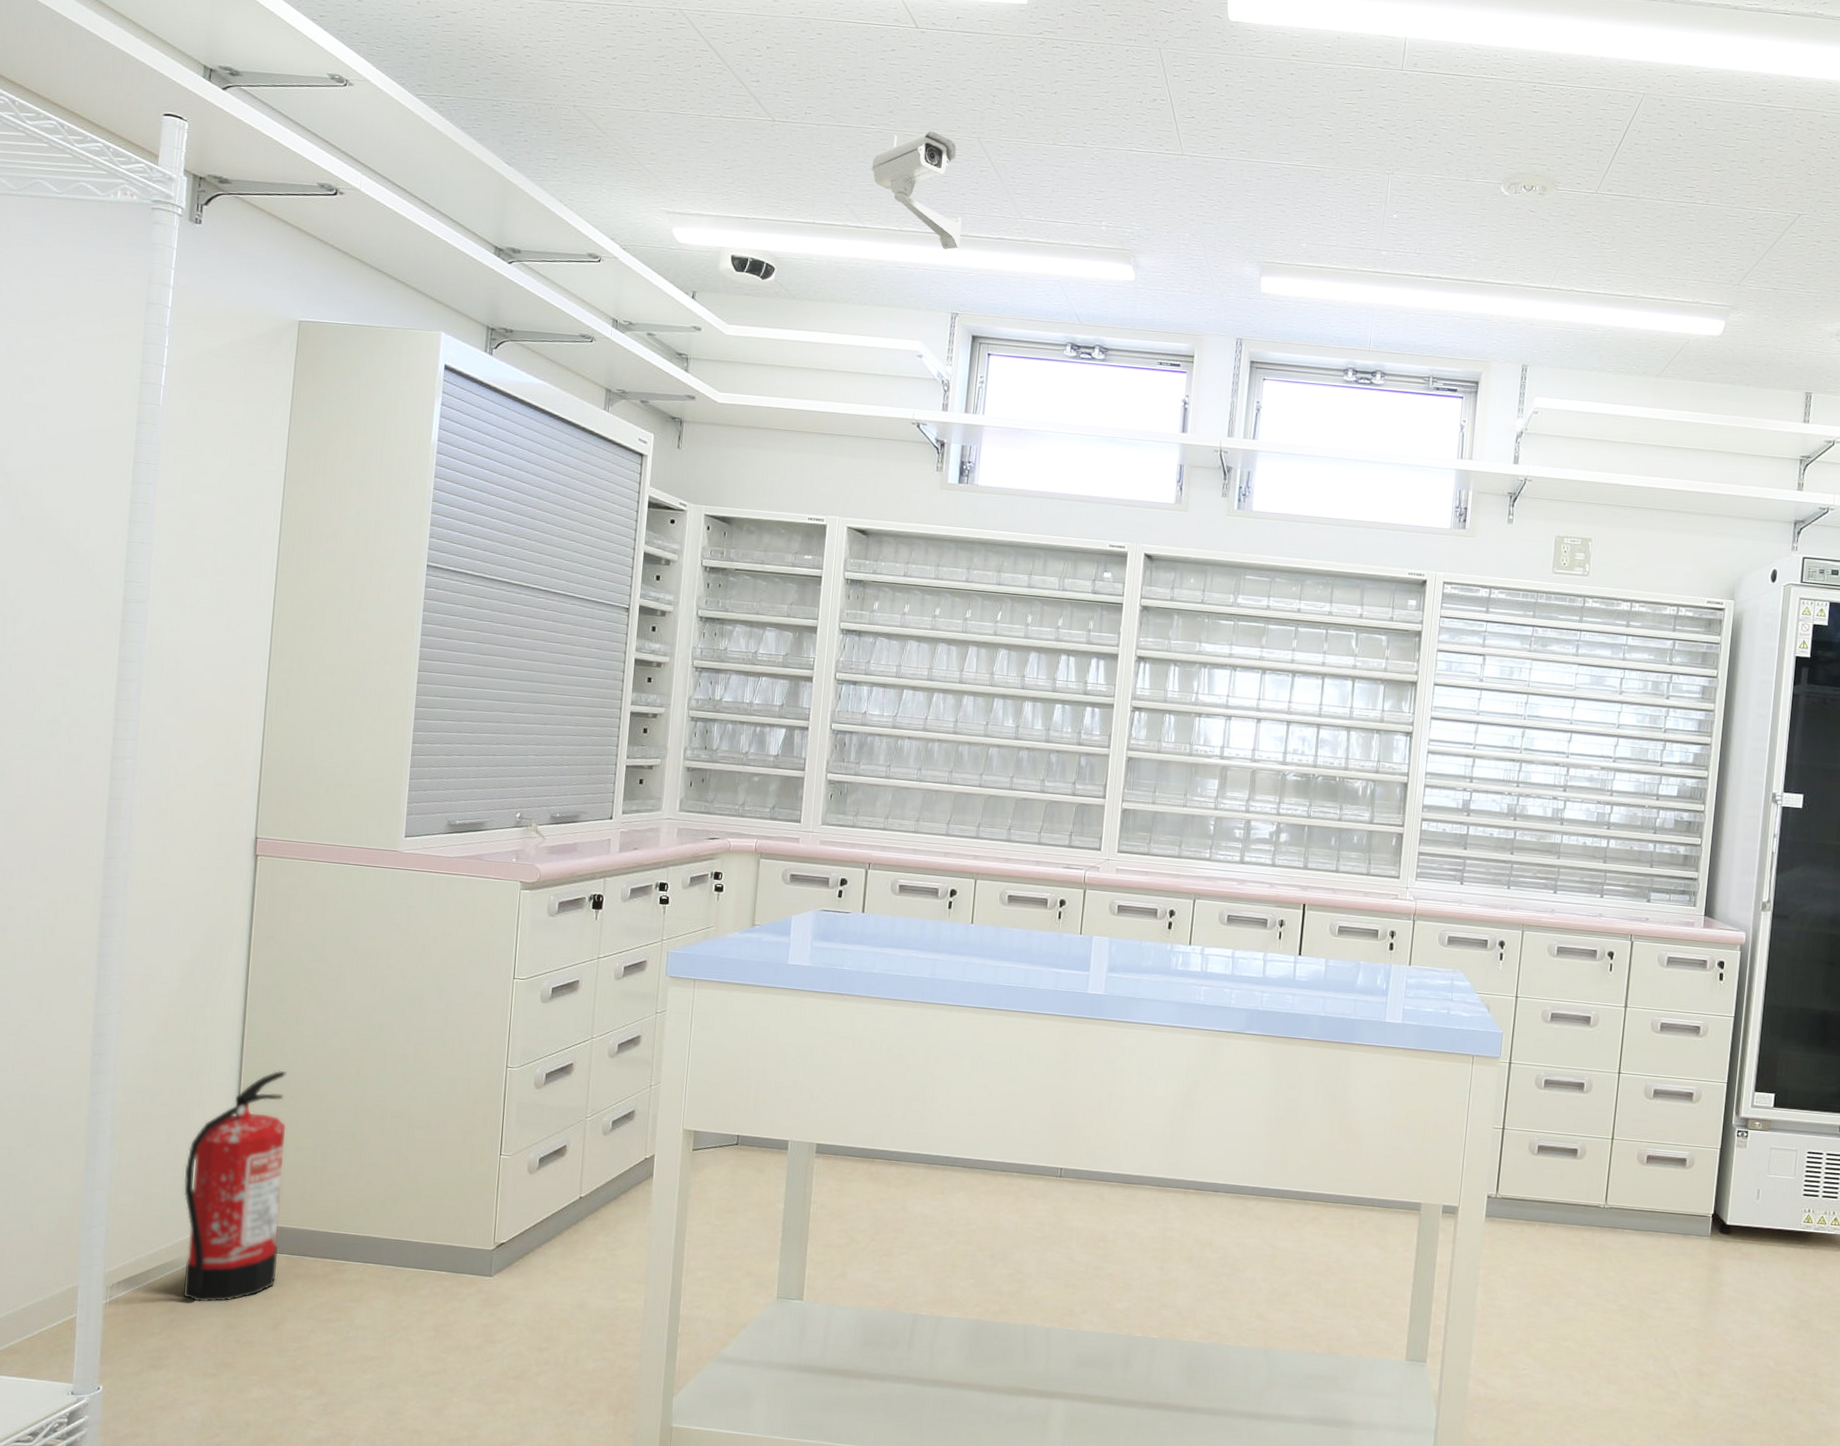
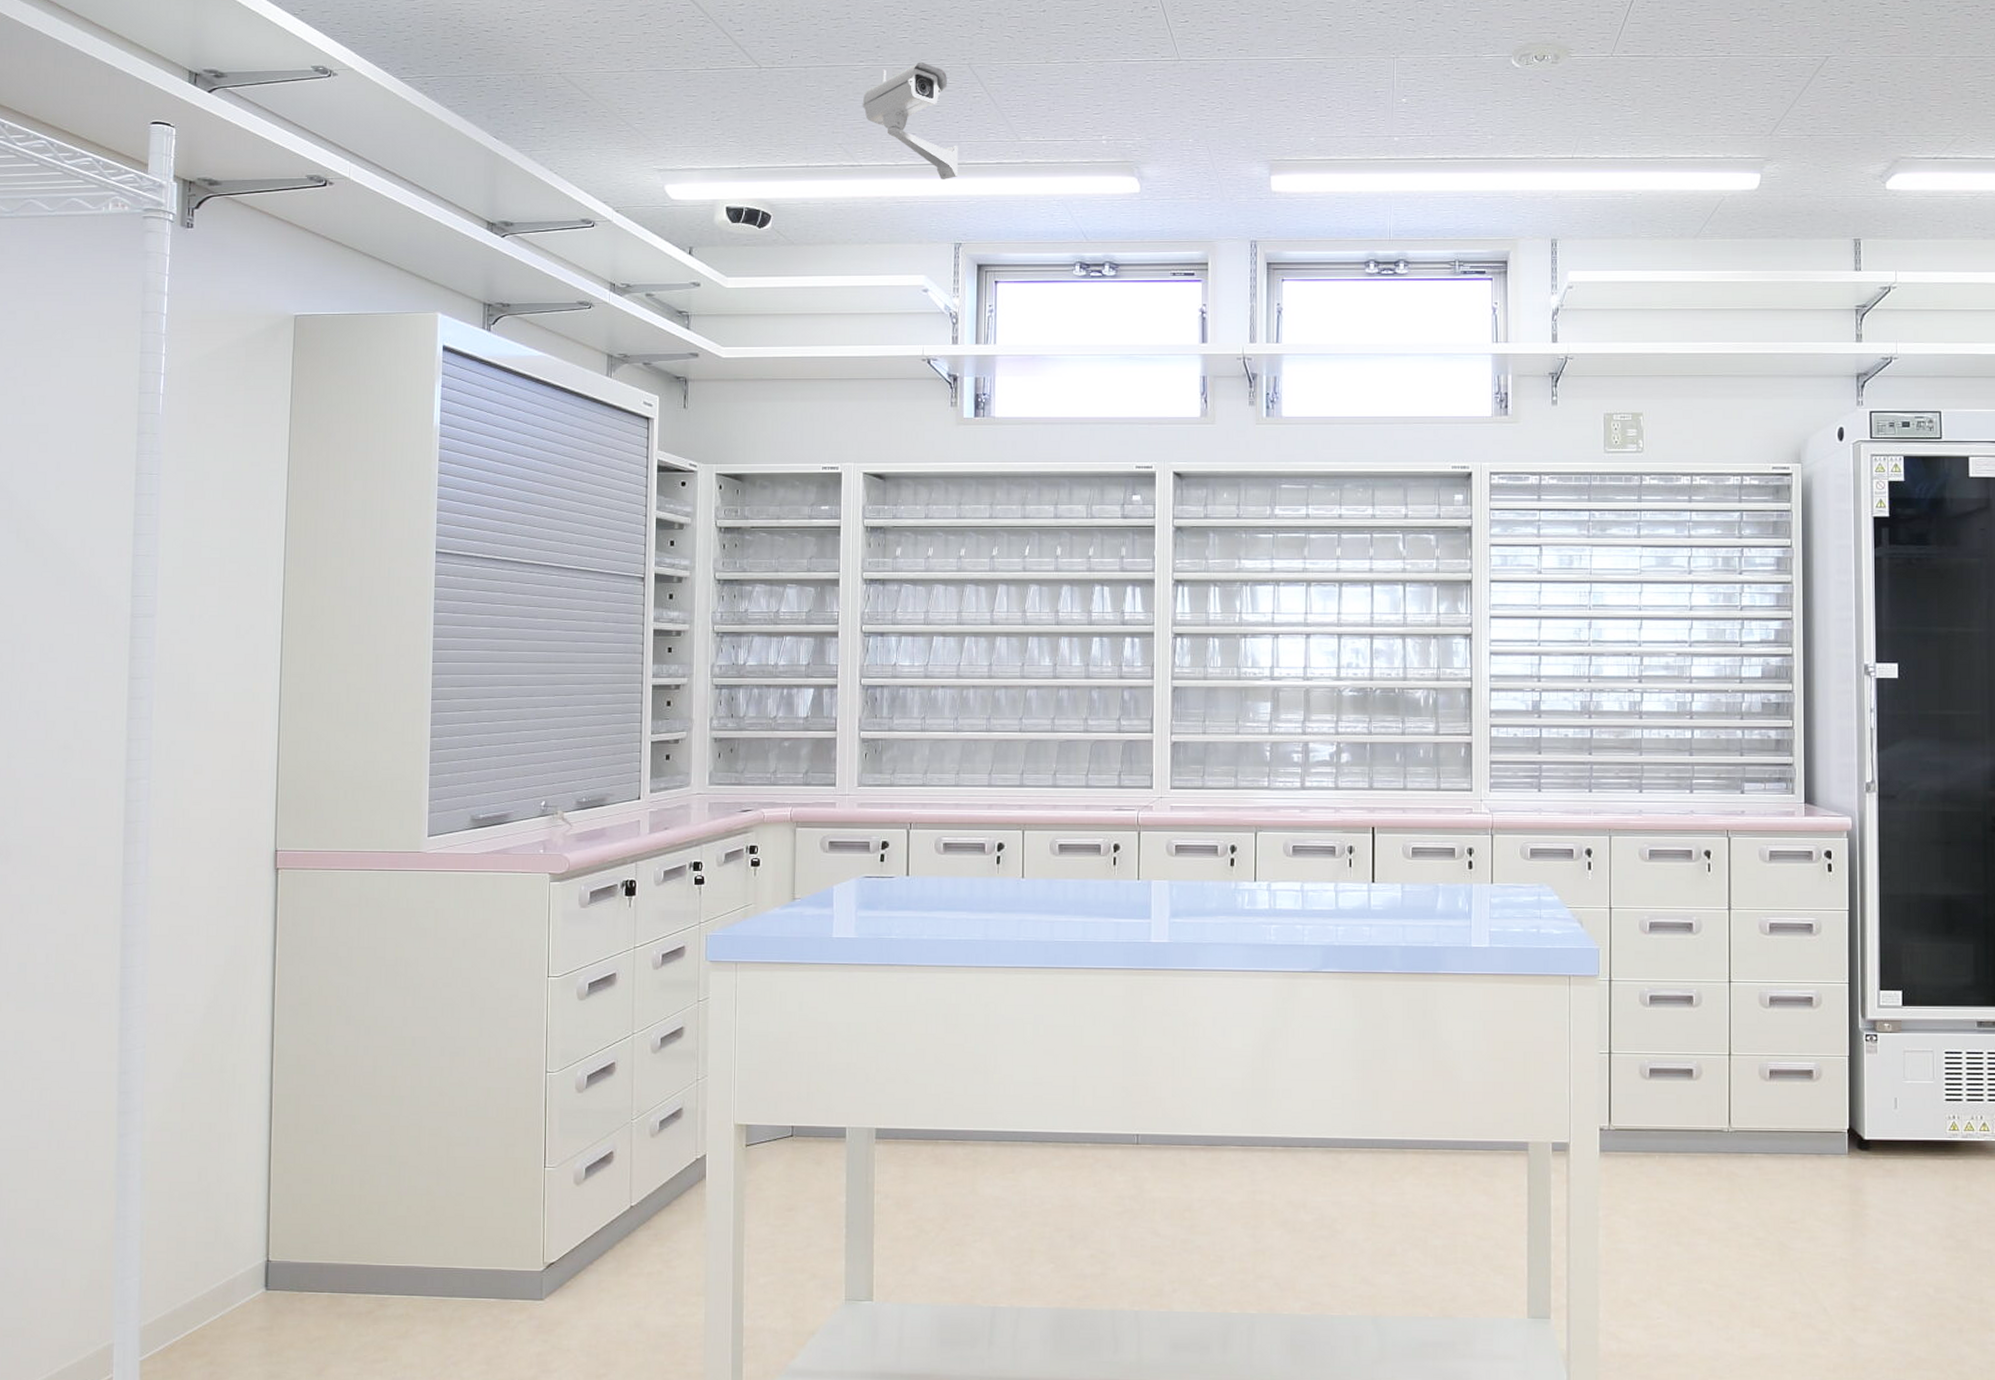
fire extinguisher: present [183,1070,286,1303] -> none [218,1094,320,1351]

